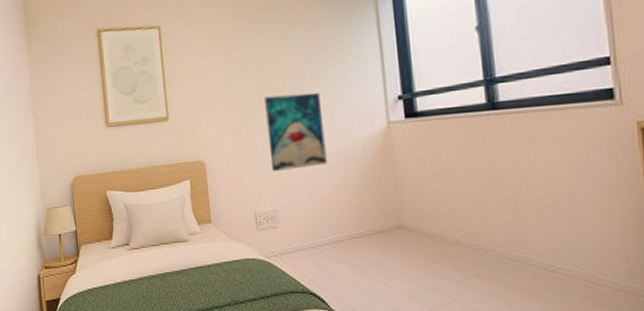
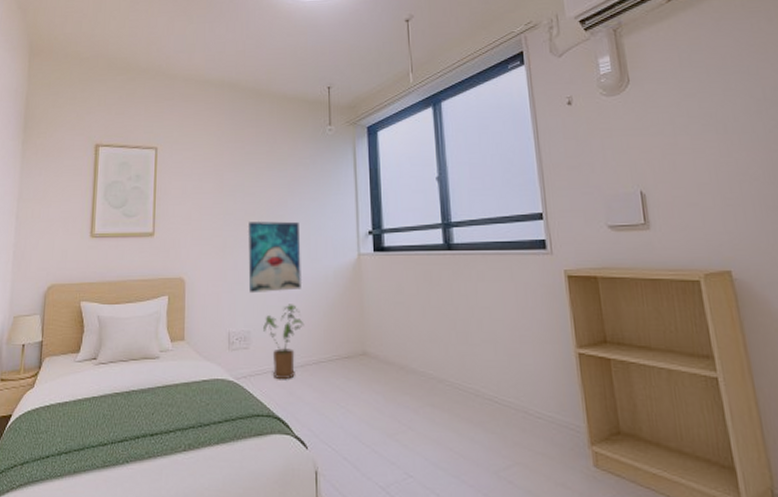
house plant: none [290,180,334,257] -> present [263,304,305,380]

